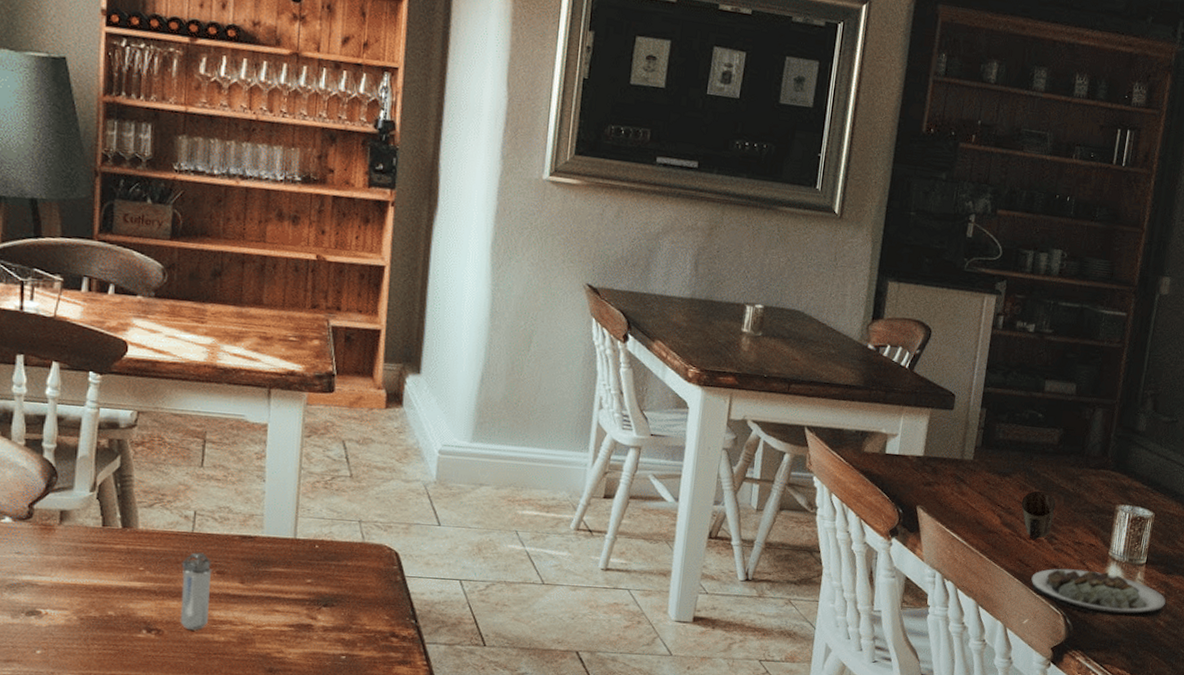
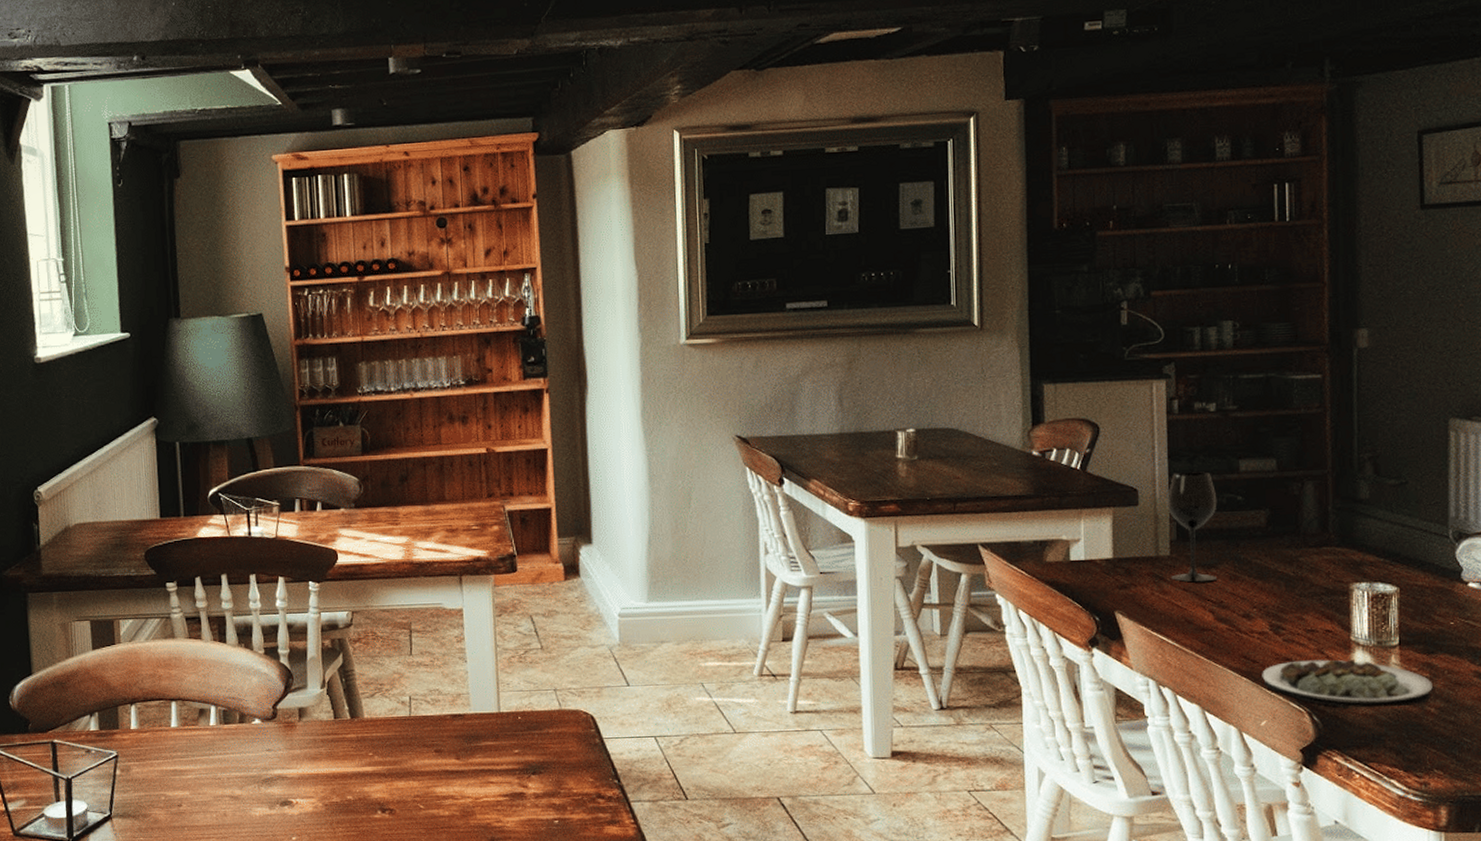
shaker: present [180,552,212,631] -> none [404,734,433,808]
wineglass: none [970,384,1021,489] -> present [1168,472,1217,583]
mug: present [1021,491,1056,541] -> none [1234,579,1276,634]

